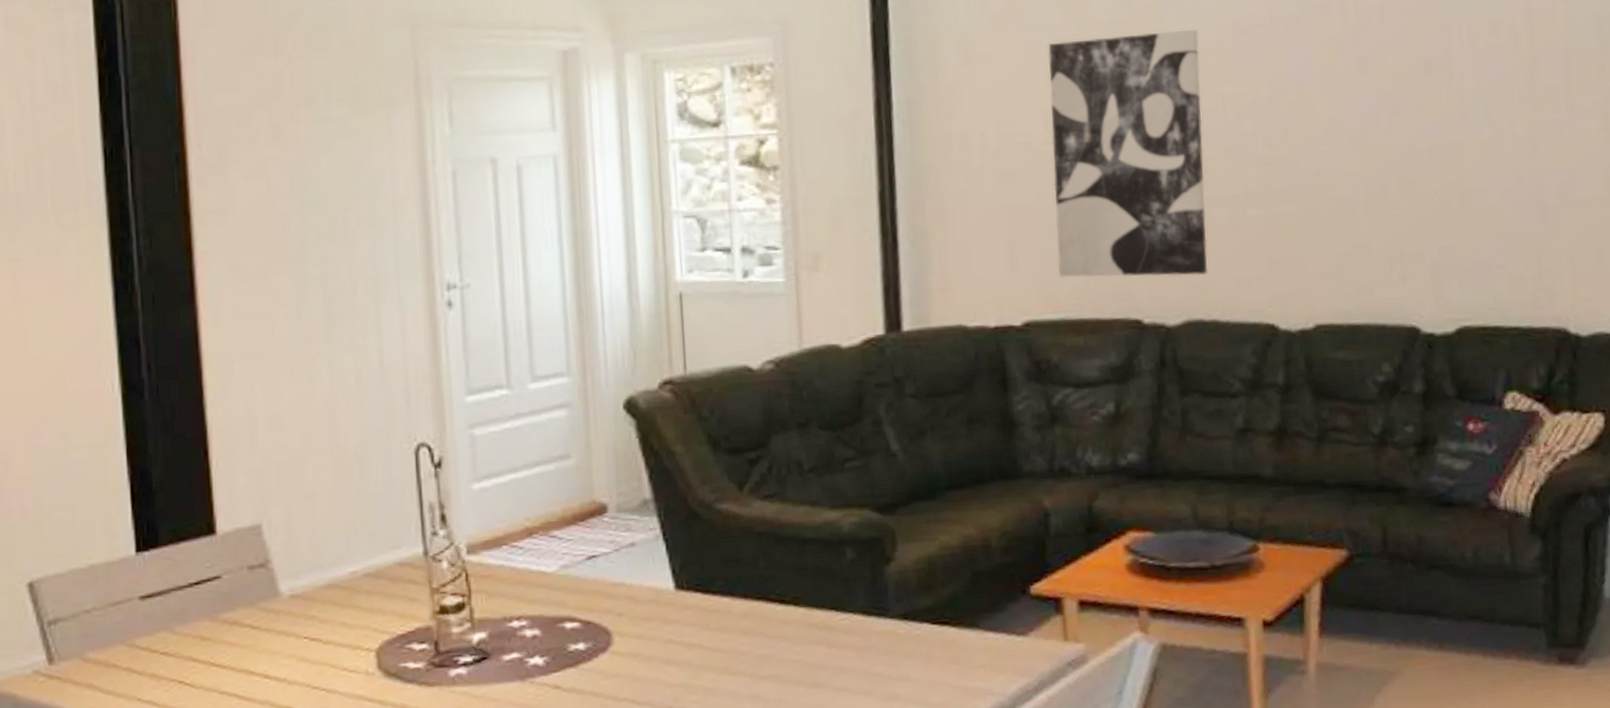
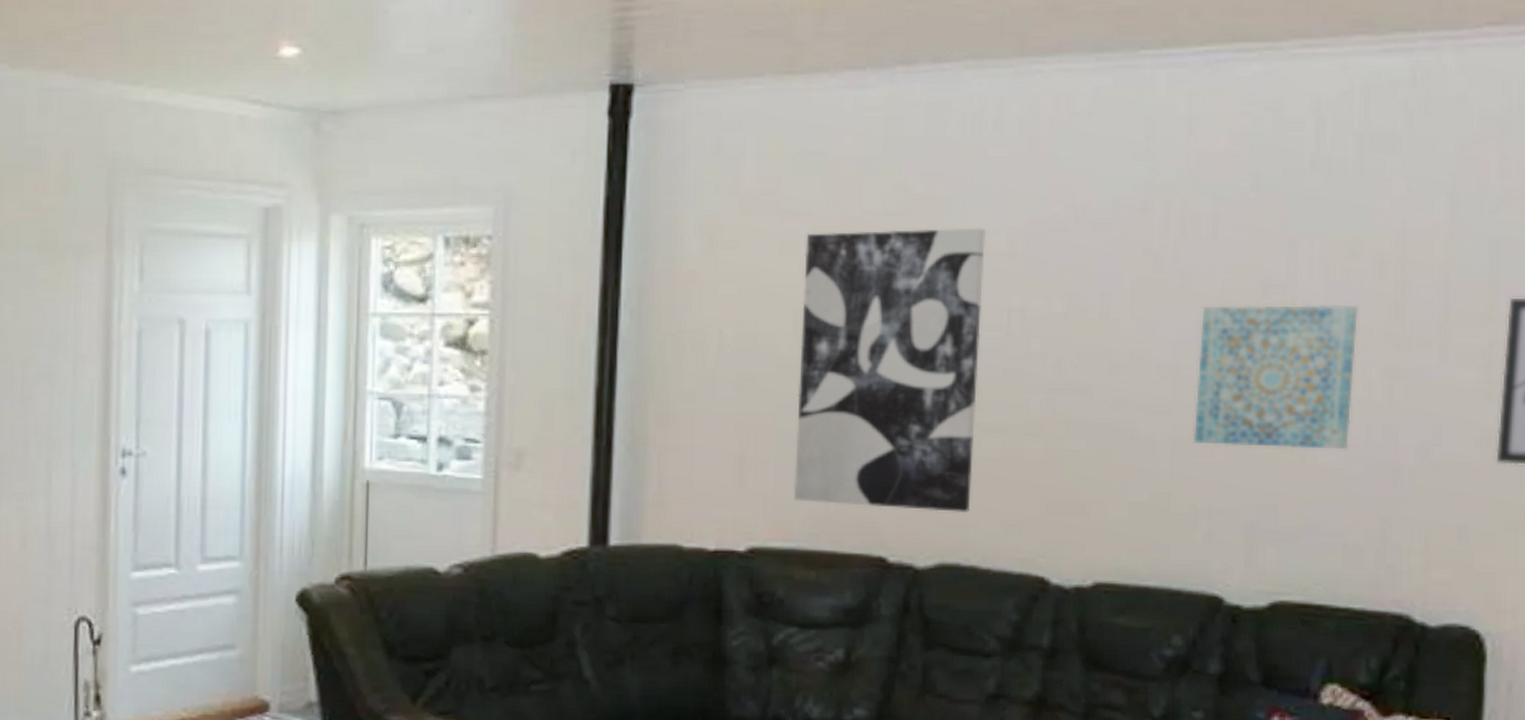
wall art: none [1378,74,1506,200] -> present [1193,304,1359,450]

